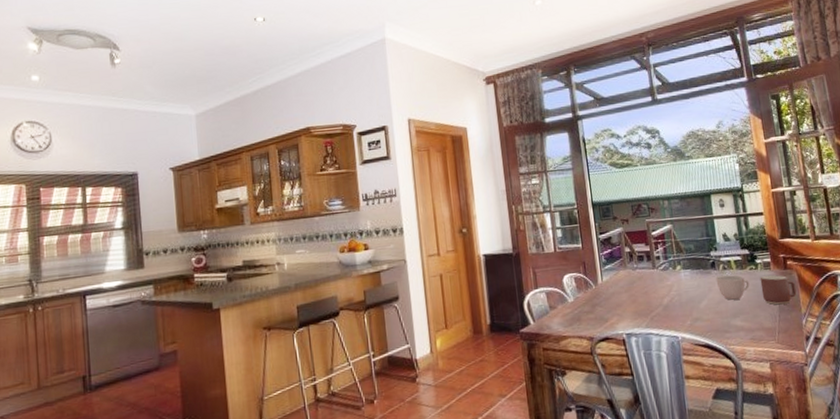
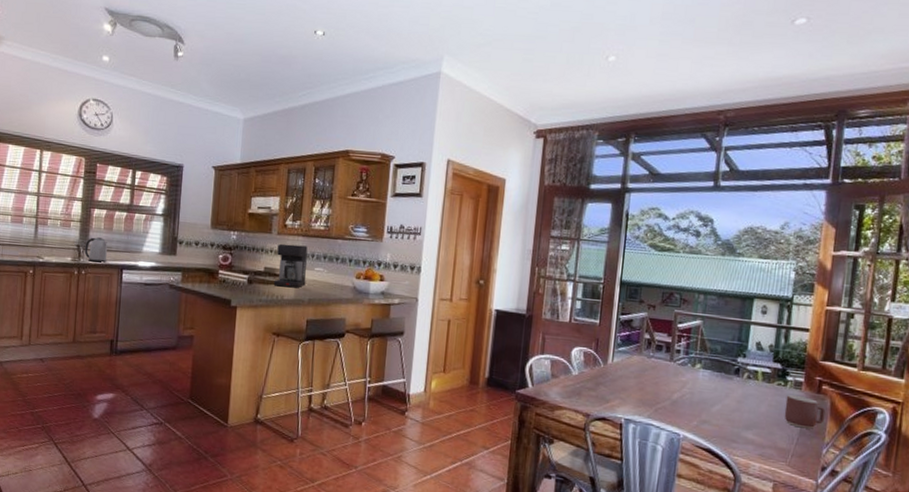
kettle: none [38,266,66,295] -> present [84,237,108,263]
coffee maker: none [253,230,290,278] -> present [273,243,308,288]
cup: present [716,275,749,300] -> none [736,384,773,412]

